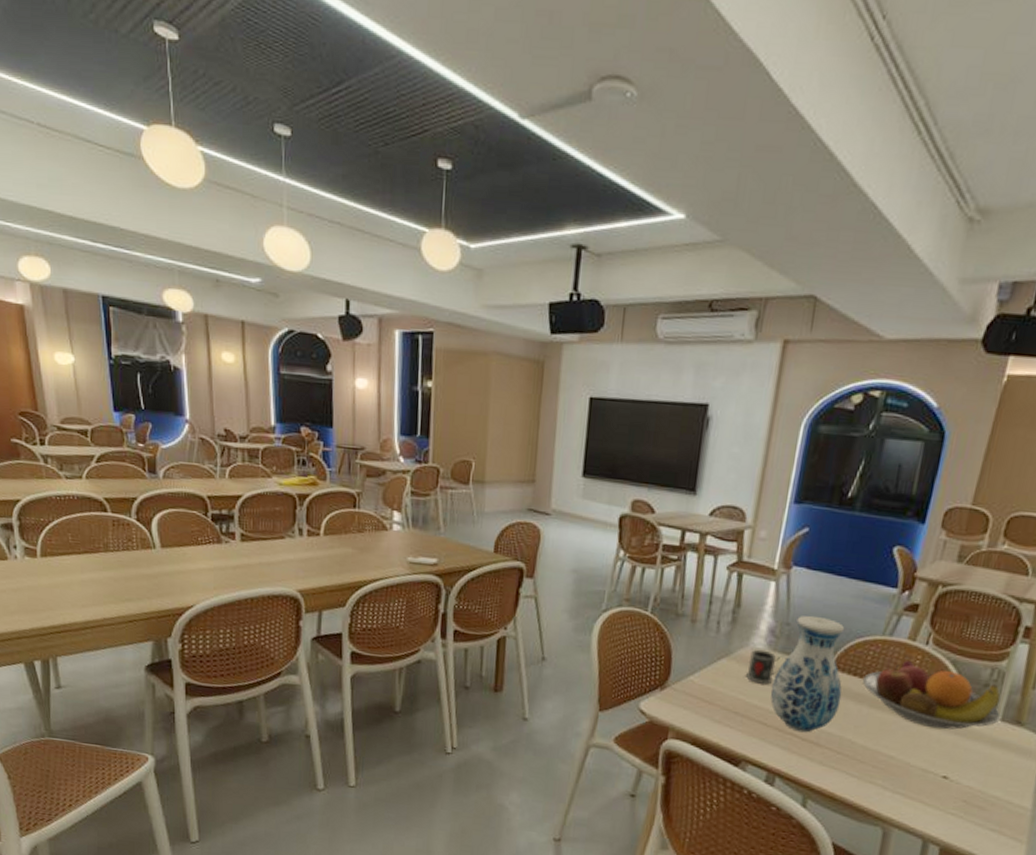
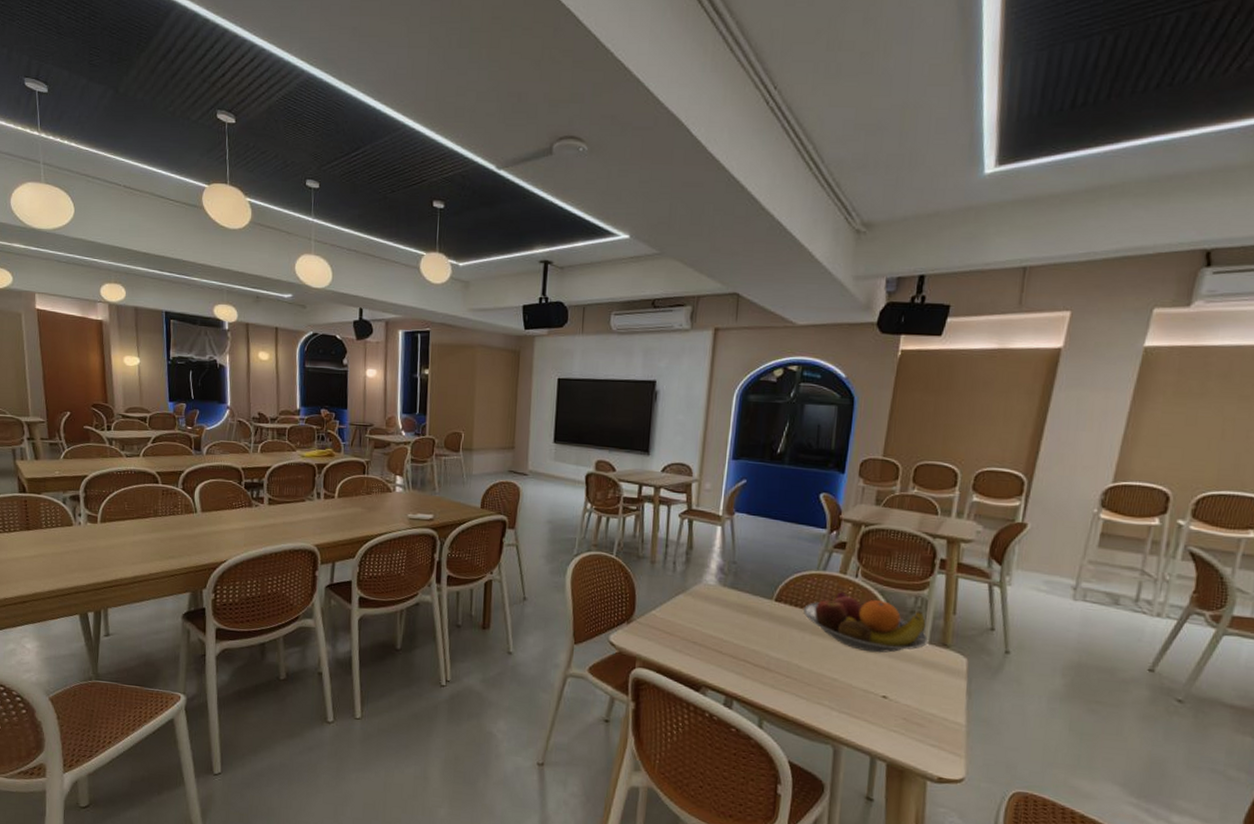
mug: present [746,649,788,684] -> none [701,585,737,616]
vase: present [770,615,845,733] -> none [723,554,786,659]

